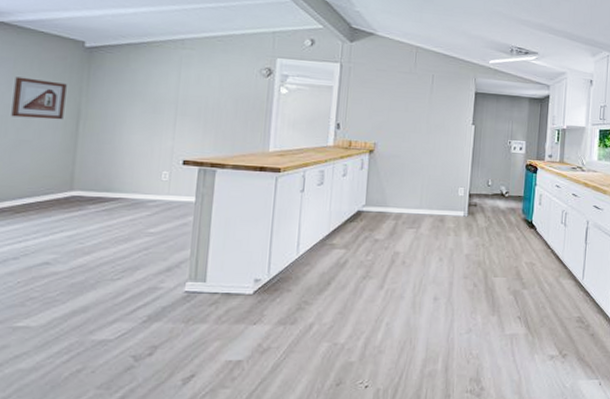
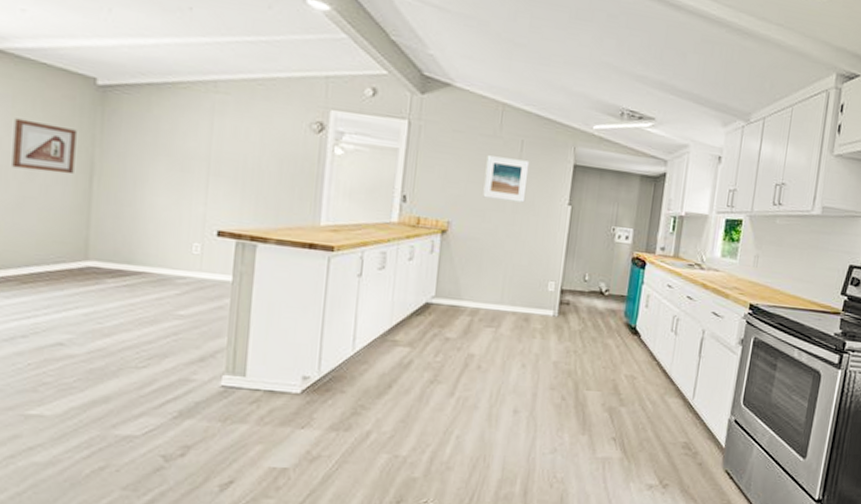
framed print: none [402,88,440,125] -> present [483,155,530,203]

